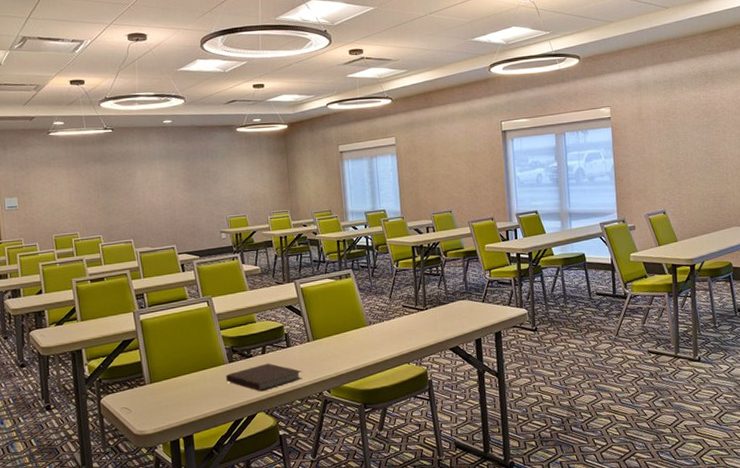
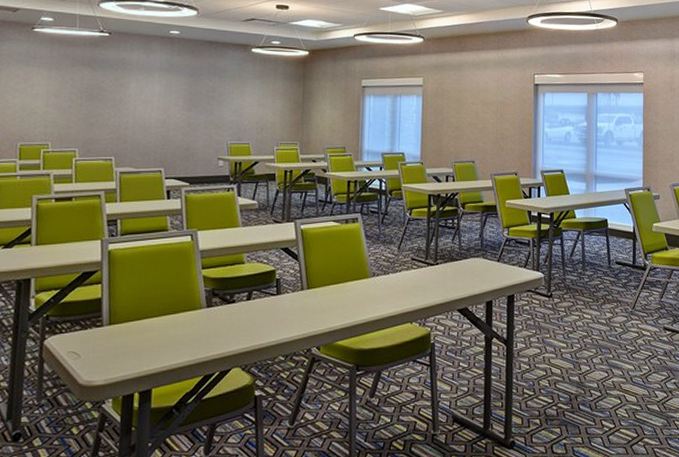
notebook: present [226,363,303,392] -> none [200,311,290,344]

